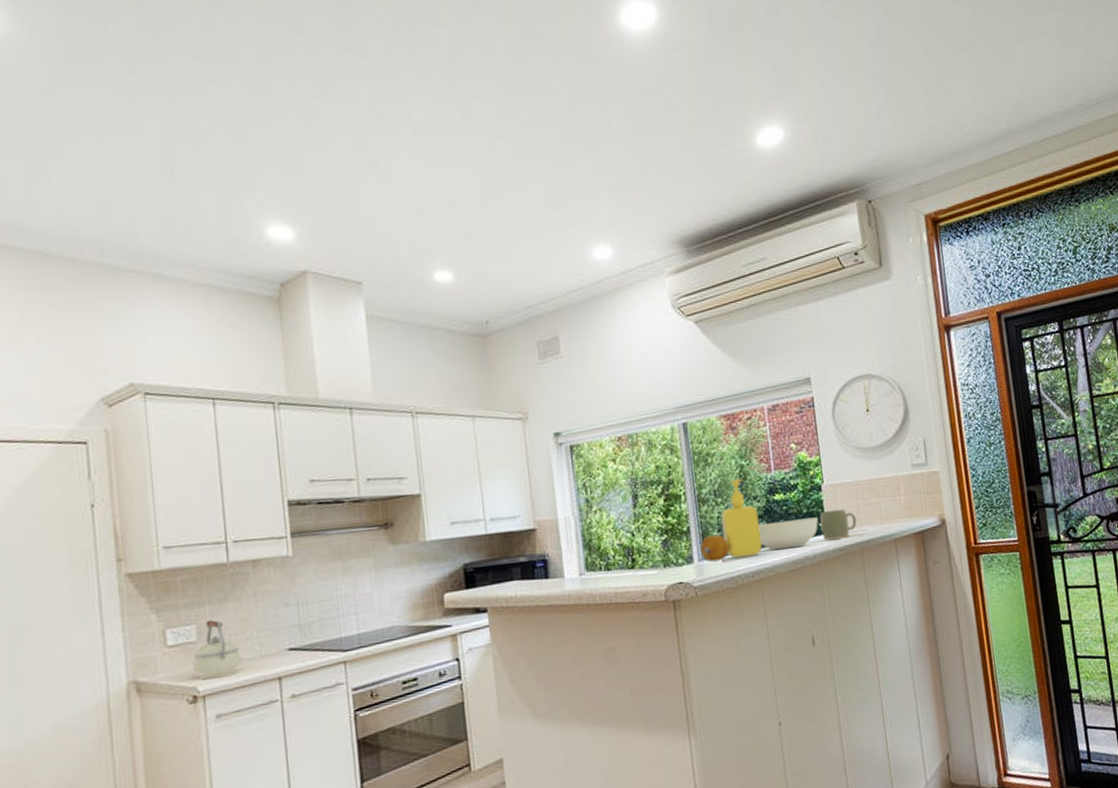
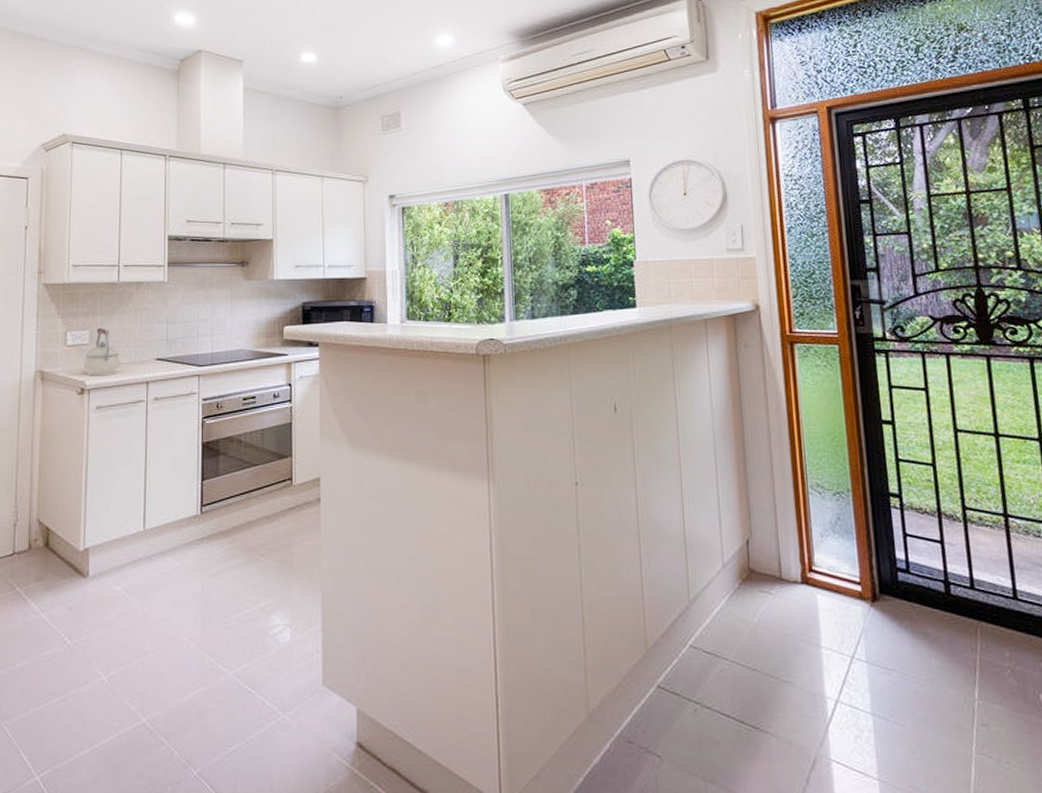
fruit: present [700,534,729,563] -> none [512,298,539,324]
soap dispenser: present [720,479,762,558] -> none [534,249,571,322]
bowl: present [758,517,819,551] -> none [569,291,629,318]
mug: present [819,508,857,541] -> none [630,285,667,315]

